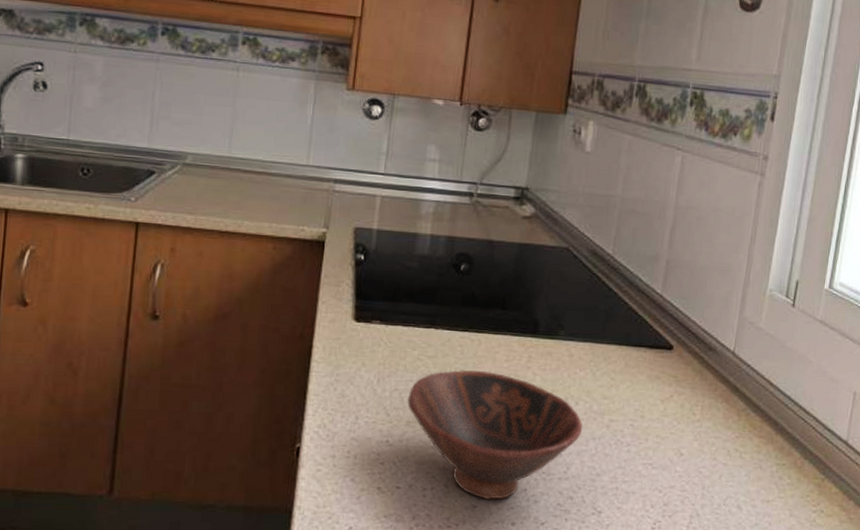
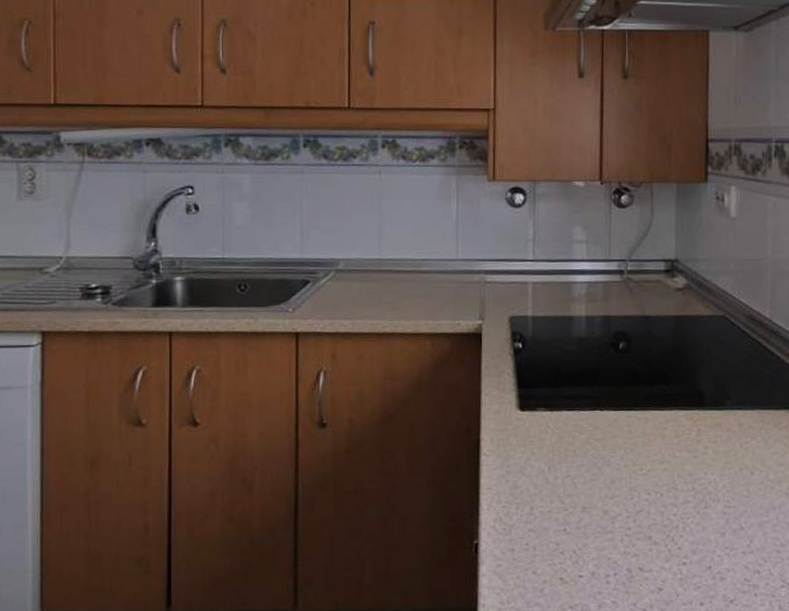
bowl: present [407,369,583,500] -> none [580,448,762,581]

